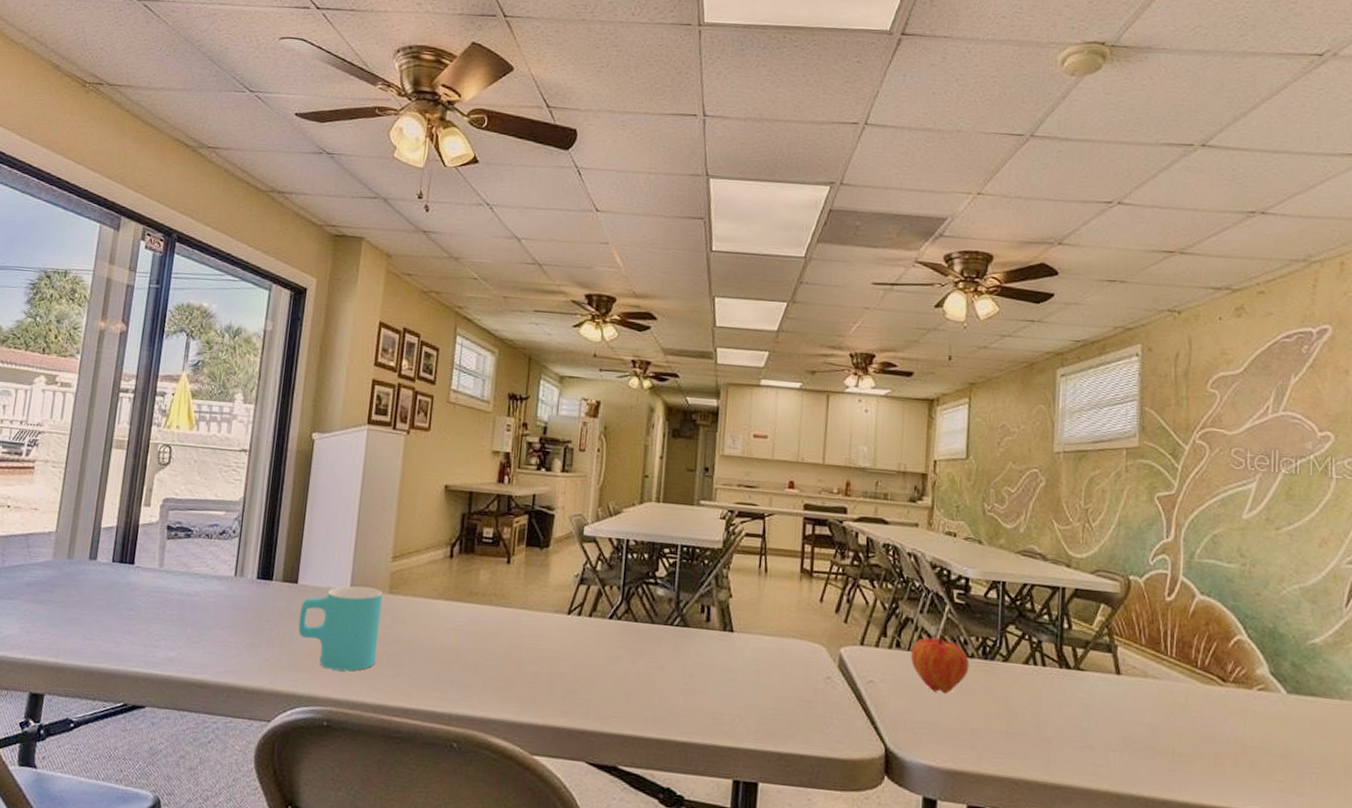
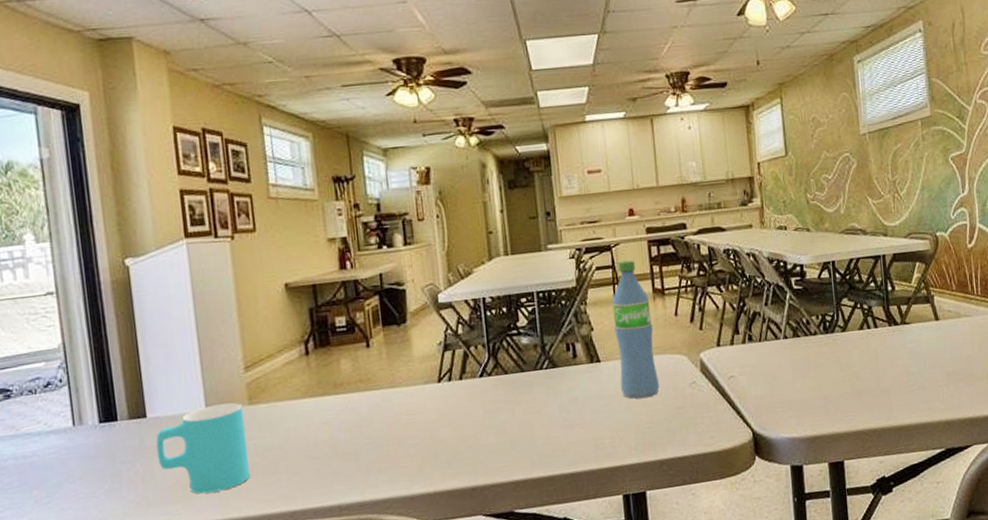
water bottle: none [750,532,796,682] -> present [612,260,659,399]
fruit: present [910,633,970,694] -> none [762,319,814,373]

